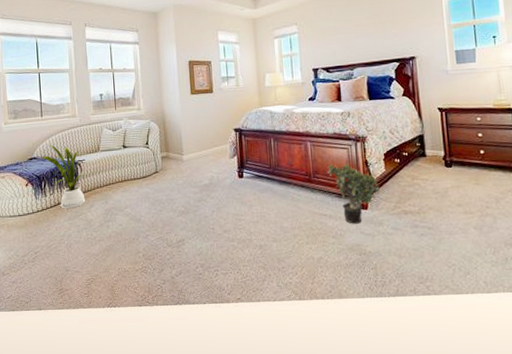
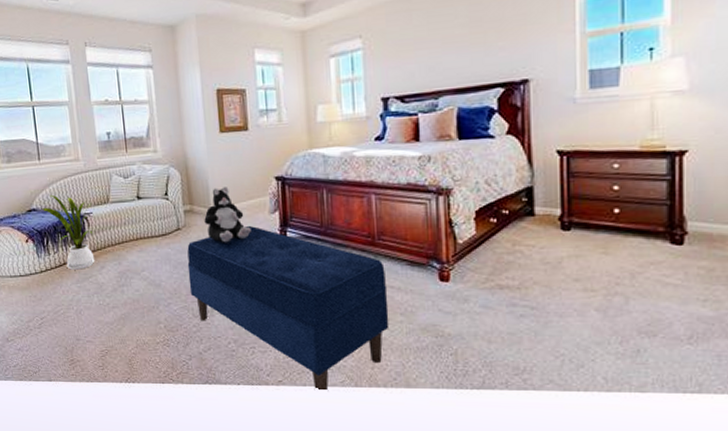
bench: none [163,168,324,305] -> present [187,225,390,391]
plush toy: none [177,137,215,183] -> present [204,187,251,243]
potted plant: present [327,164,380,224] -> none [396,223,467,299]

